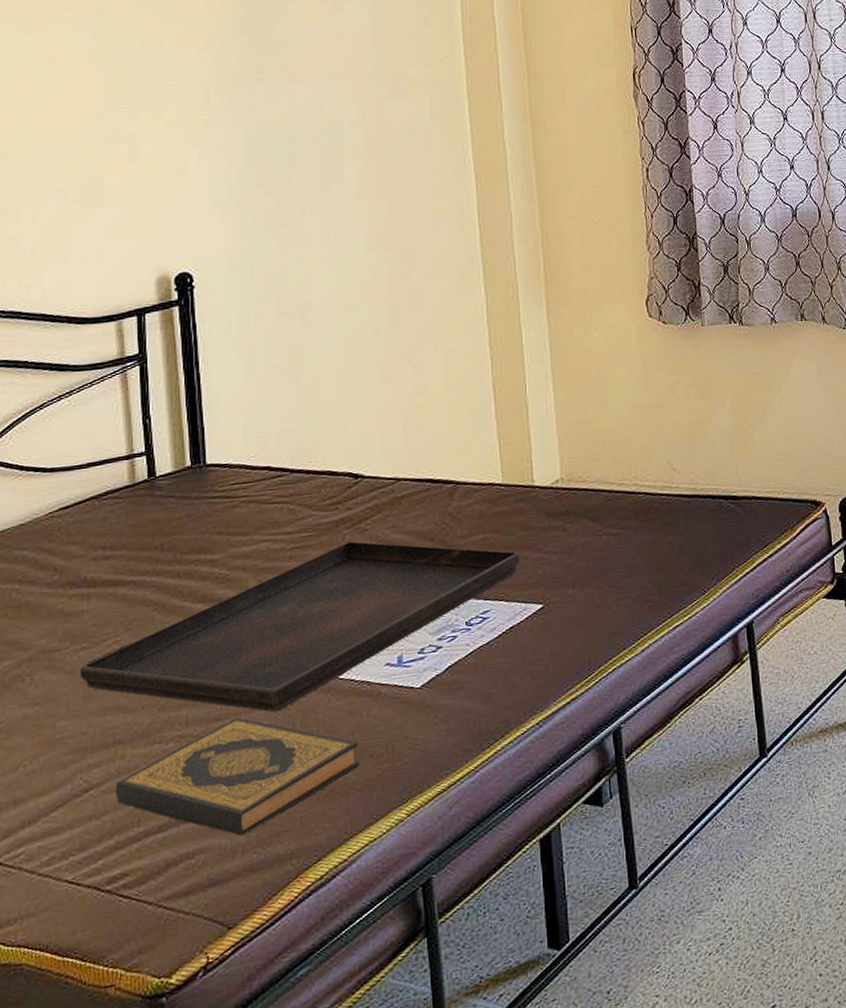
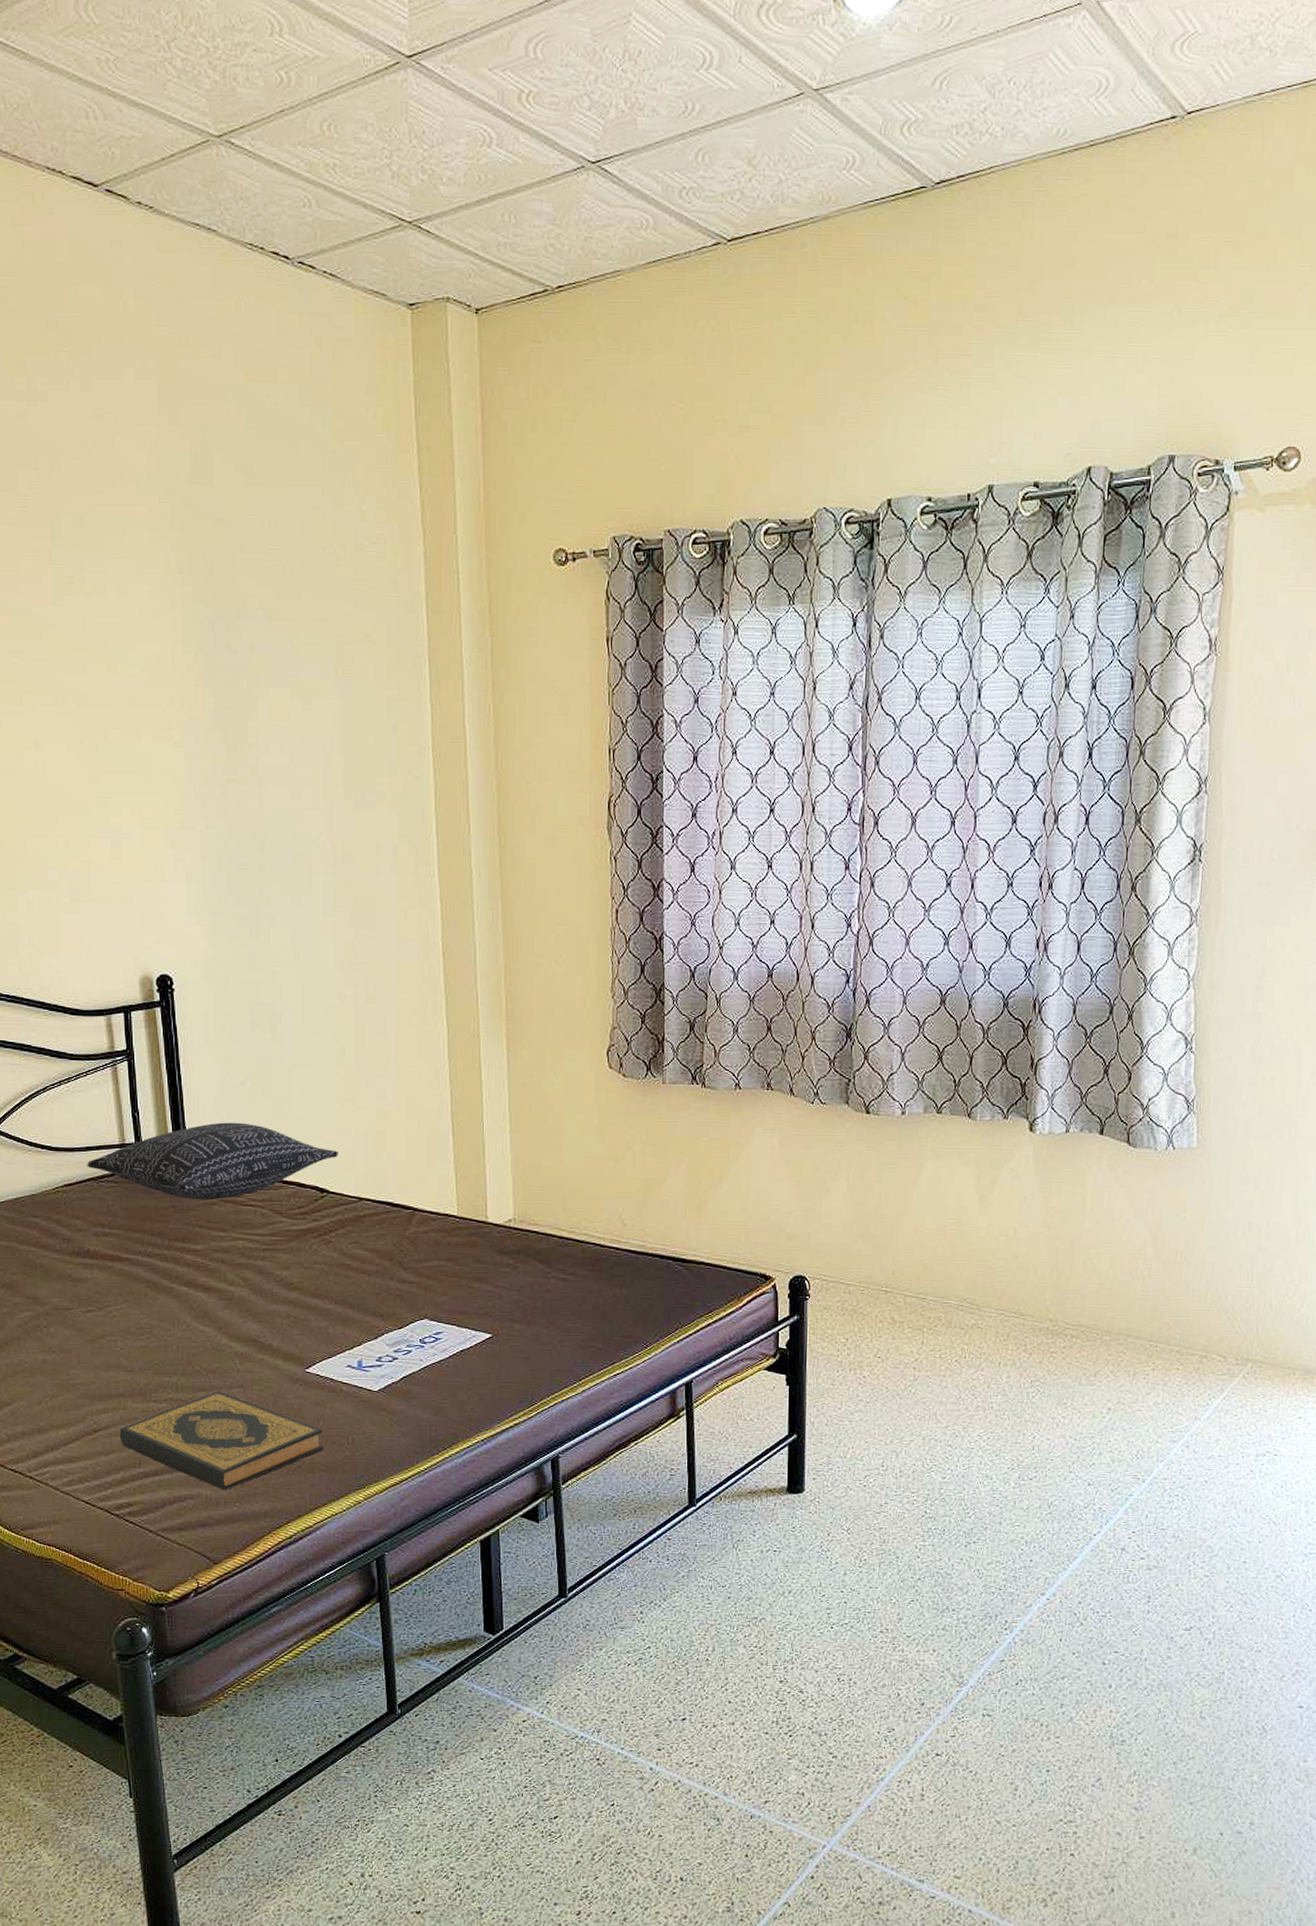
serving tray: present [79,541,521,712] -> none [87,1250,472,1392]
pillow: none [86,415,373,505] -> present [86,1122,338,1200]

